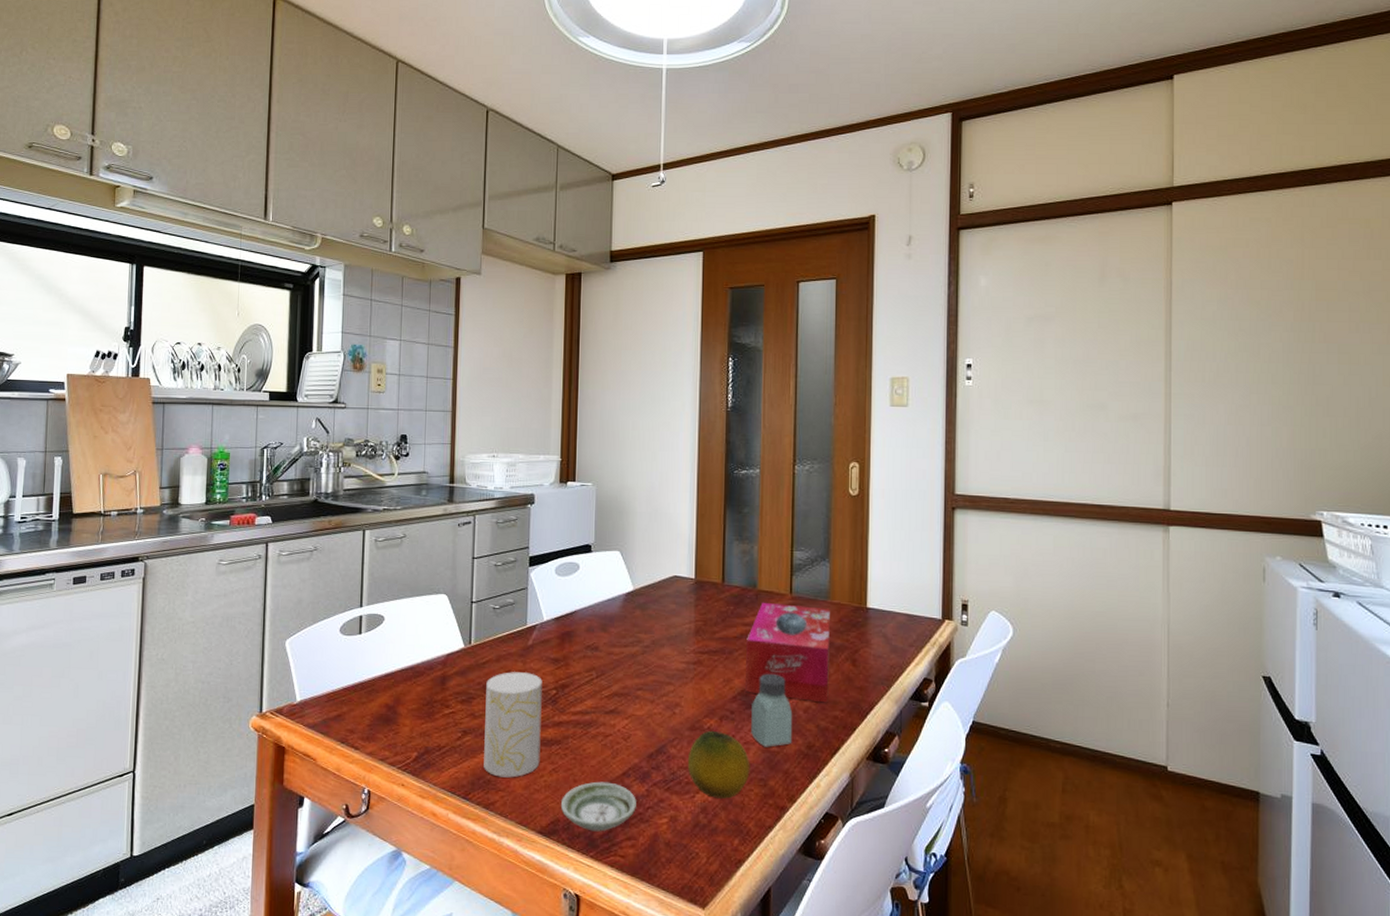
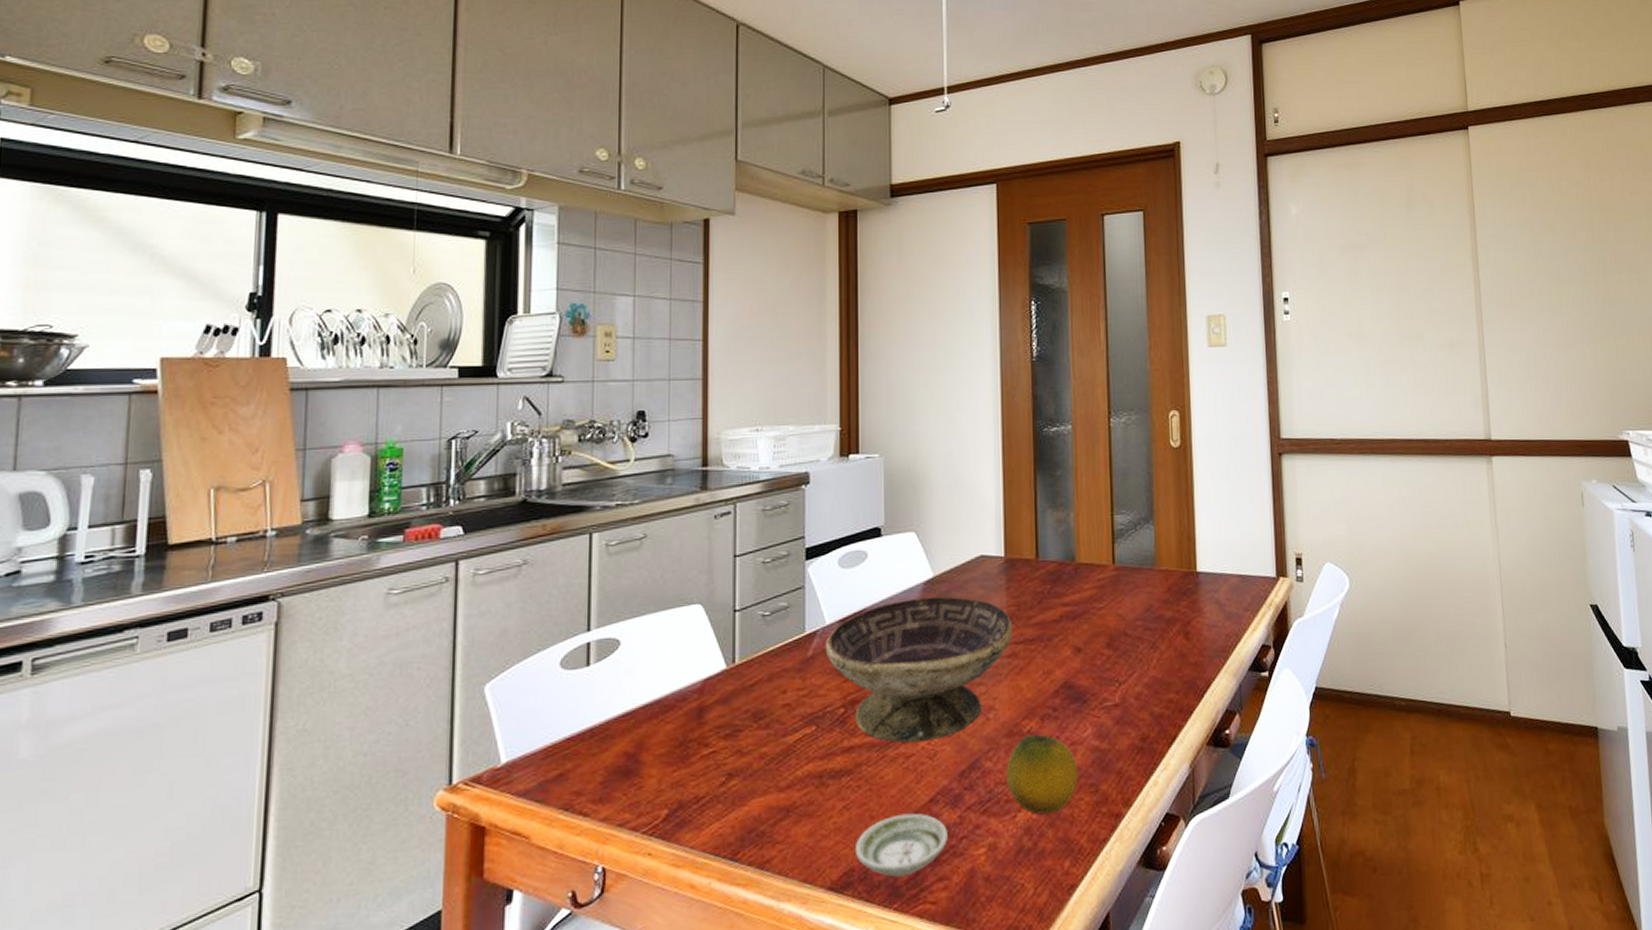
cup: present [484,672,542,778] -> none [756,690,827,826]
decorative bowl: none [542,606,699,726] -> present [825,596,1013,743]
tissue box: present [745,602,830,703] -> none [1067,576,1161,686]
saltshaker: present [751,673,793,747] -> none [1076,658,1125,746]

